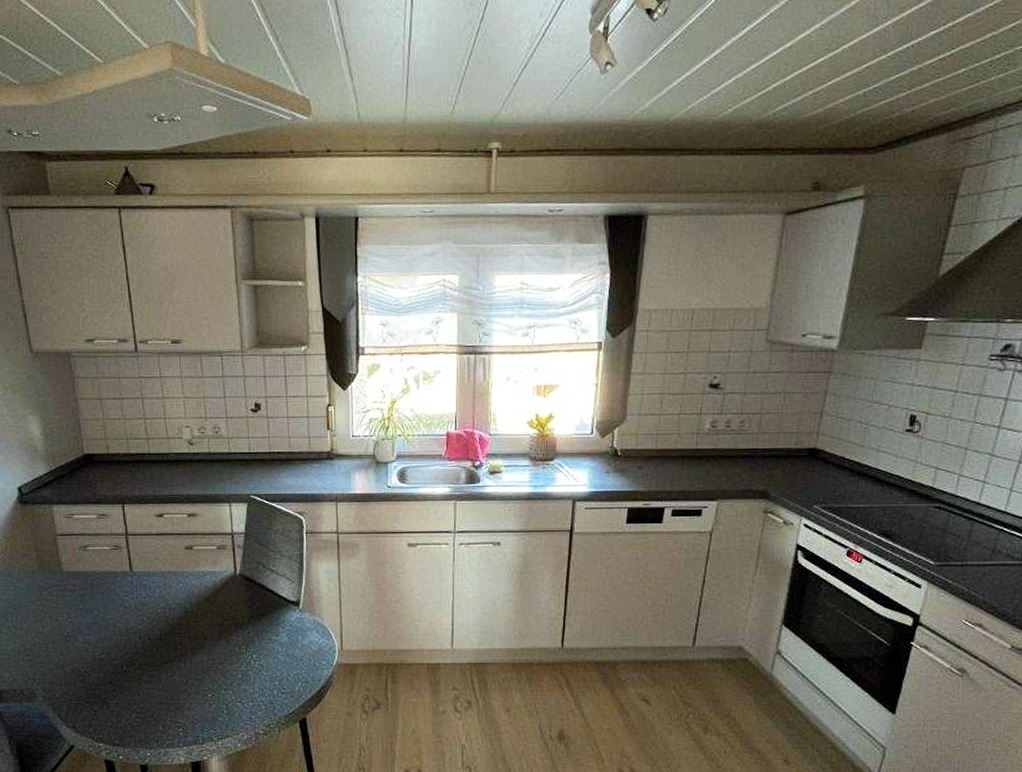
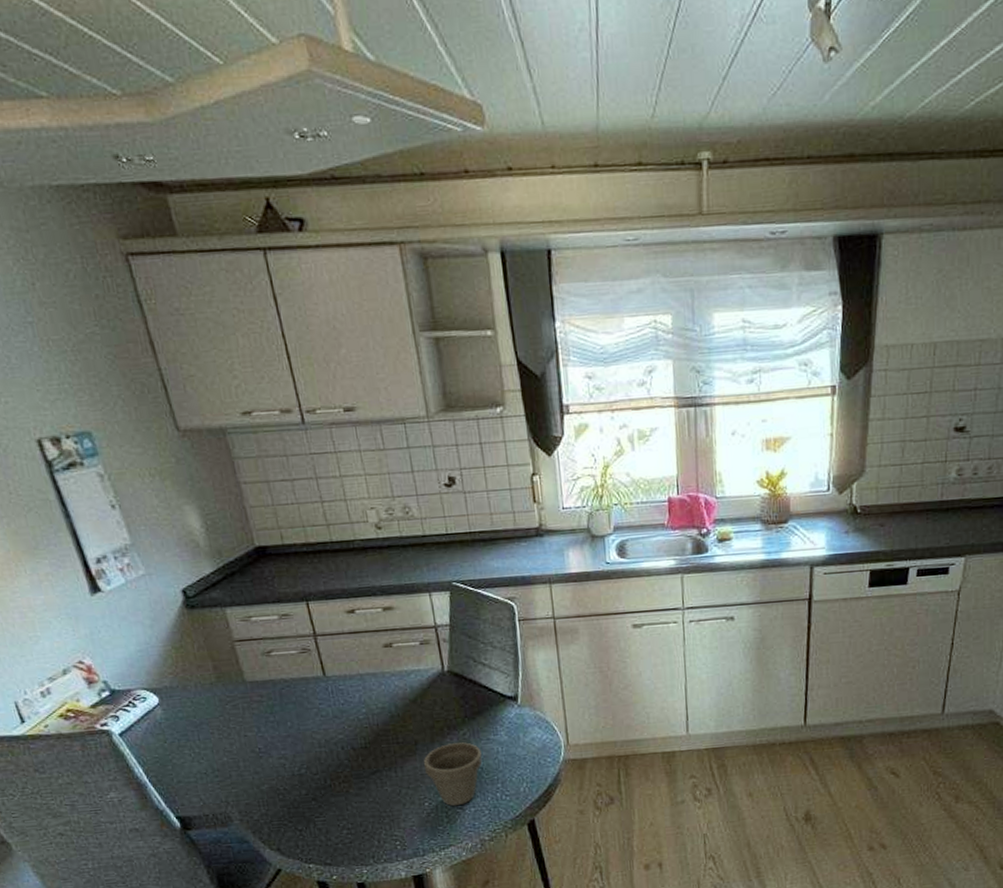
flower pot: none [210,641,263,700] -> present [423,742,483,806]

